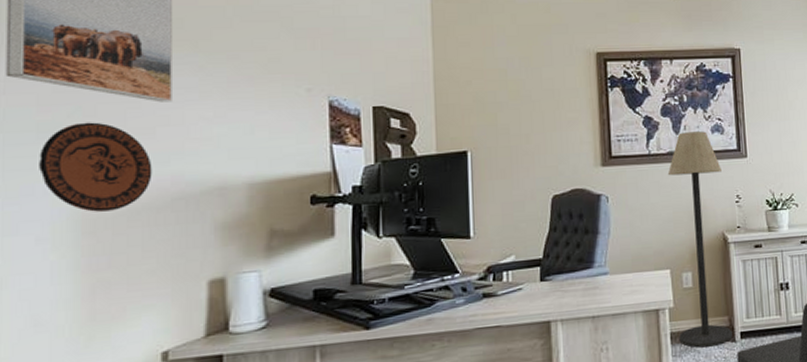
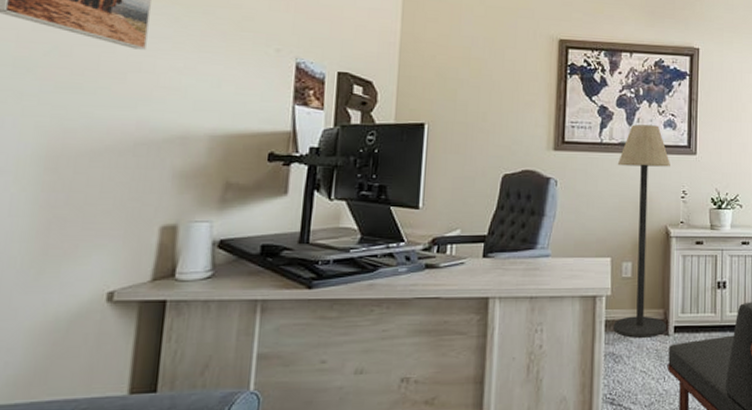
decorative plate: present [39,122,152,212] -> none [11,61,120,150]

